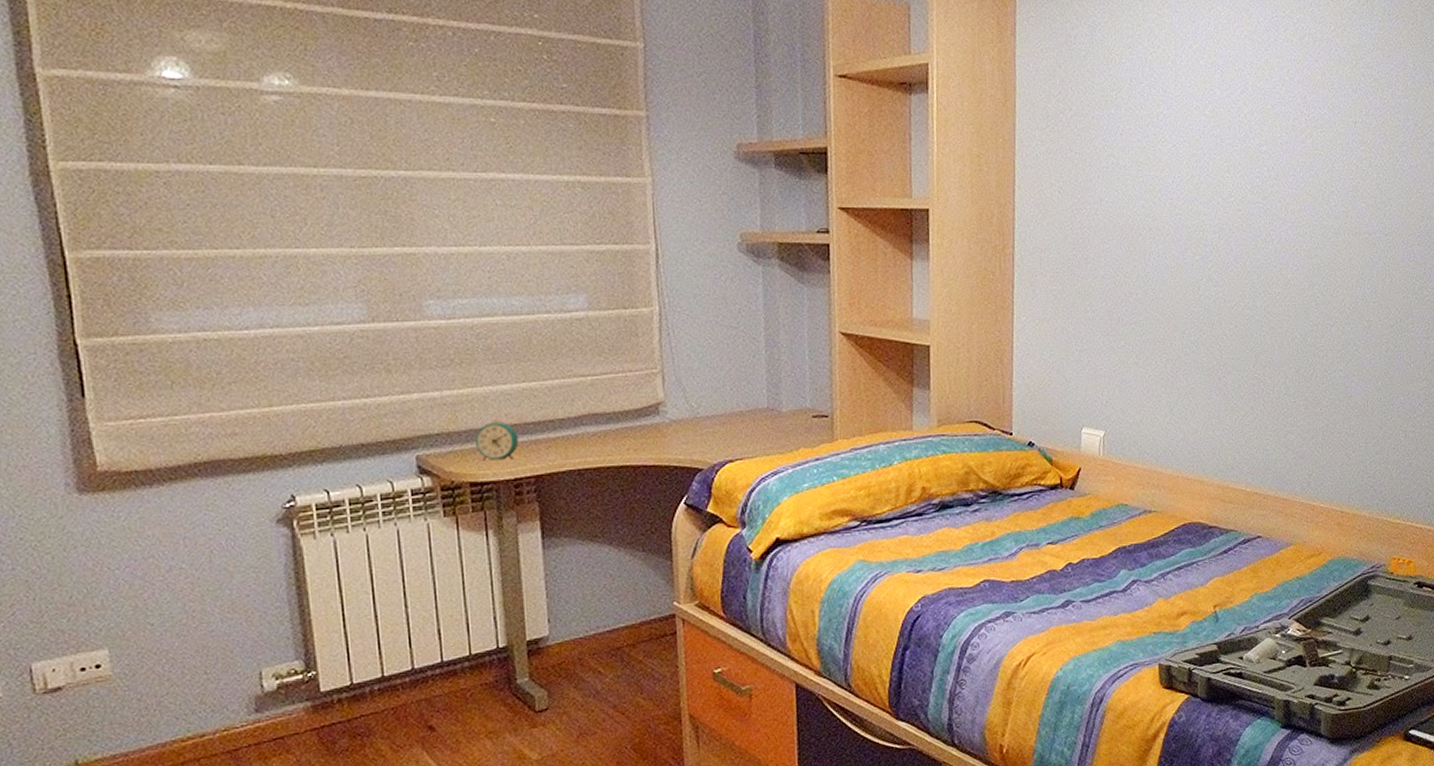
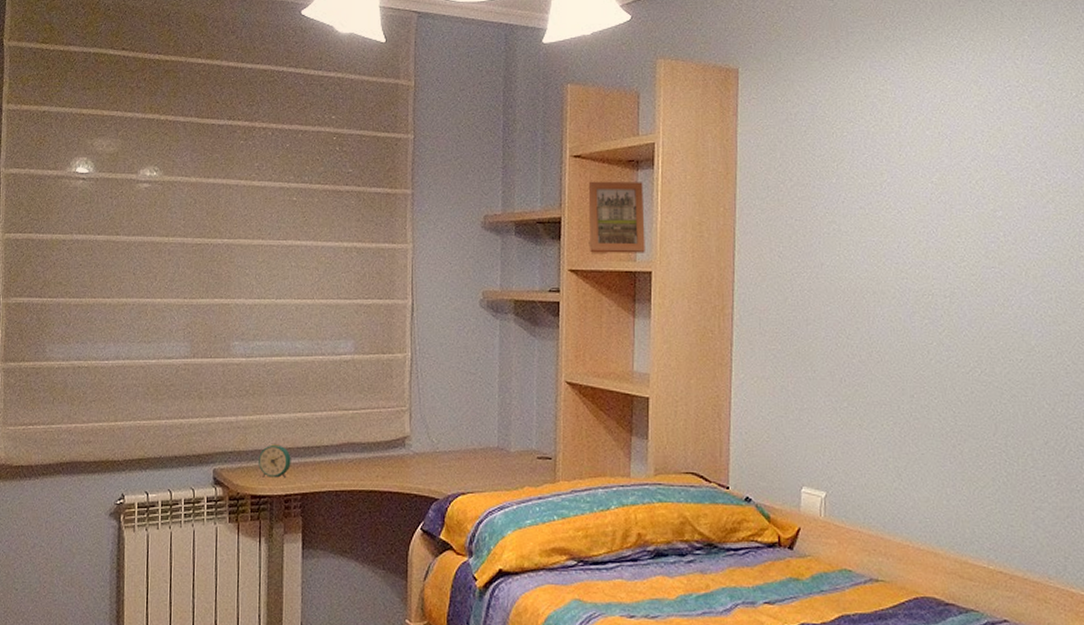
picture frame: none [856,105,921,190] -> present [588,181,645,255]

